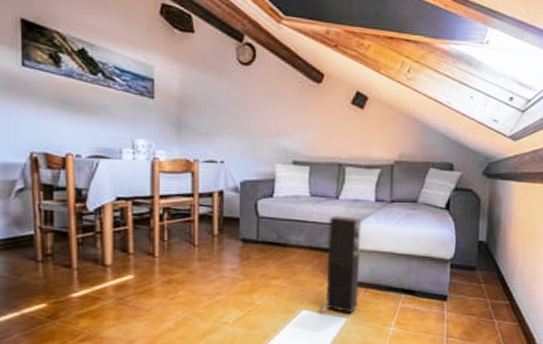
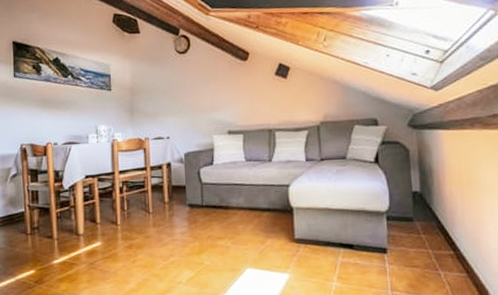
speaker: present [321,215,362,313] -> none [264,176,299,271]

